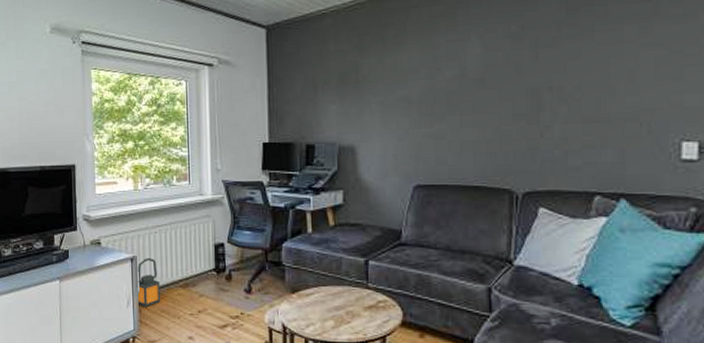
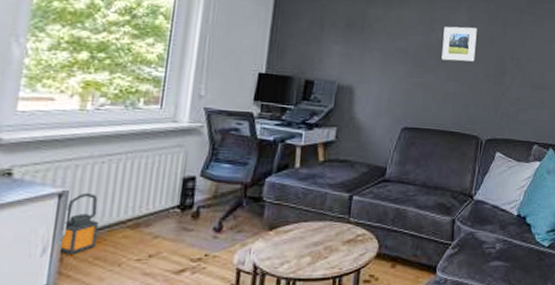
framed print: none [452,58,497,104] -> present [441,26,477,62]

